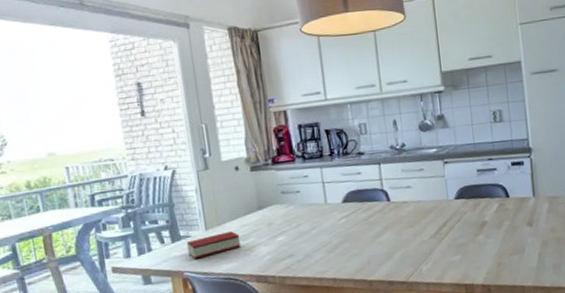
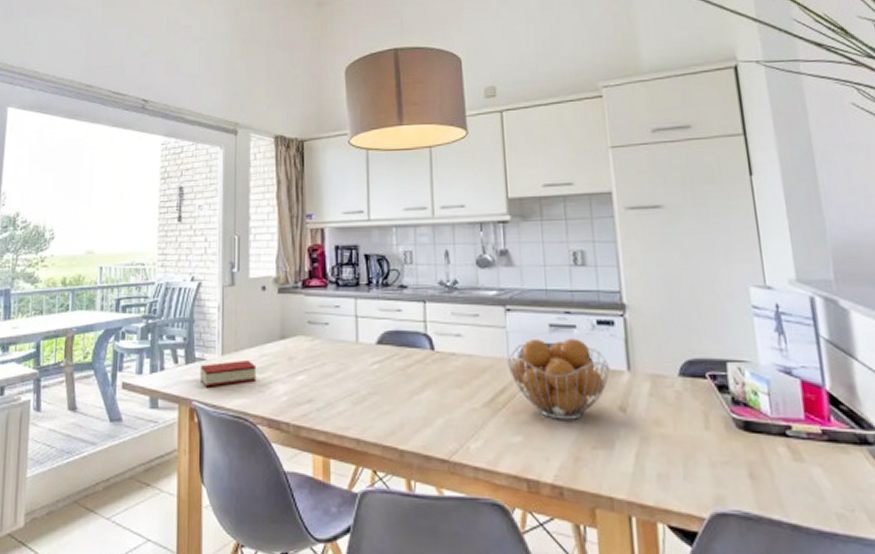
fruit basket: none [447,178,522,239] -> present [507,338,611,420]

